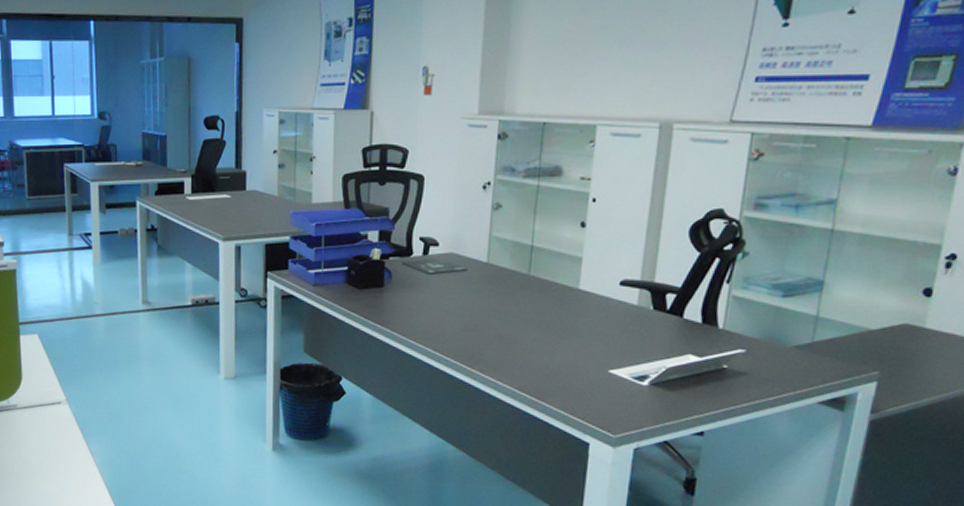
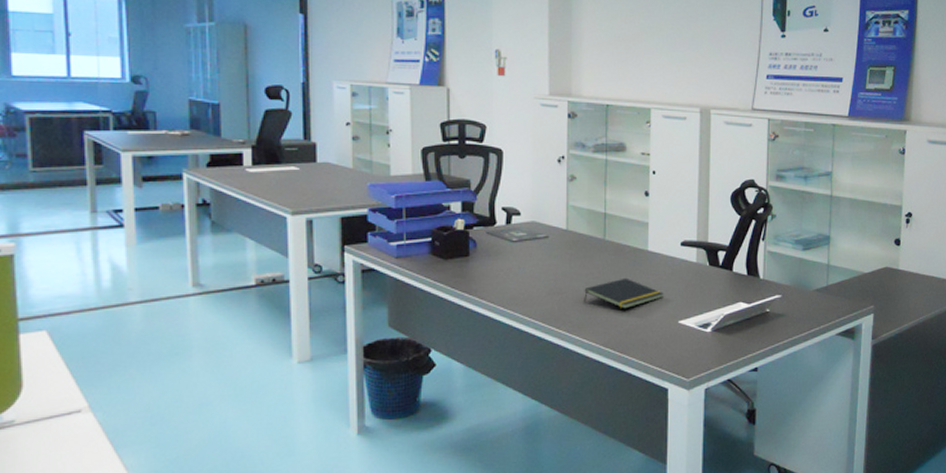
notepad: none [501,318,594,353] -> present [584,277,664,309]

